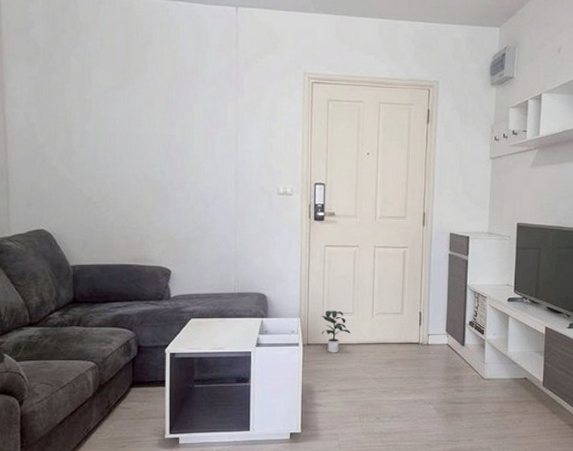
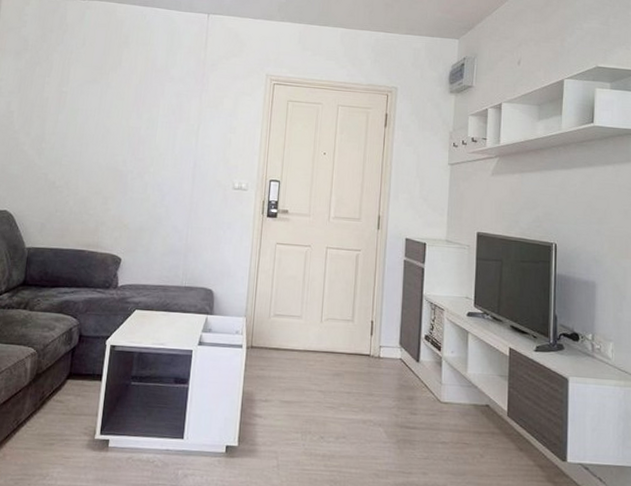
potted plant: present [321,310,351,353] -> none [266,311,297,359]

